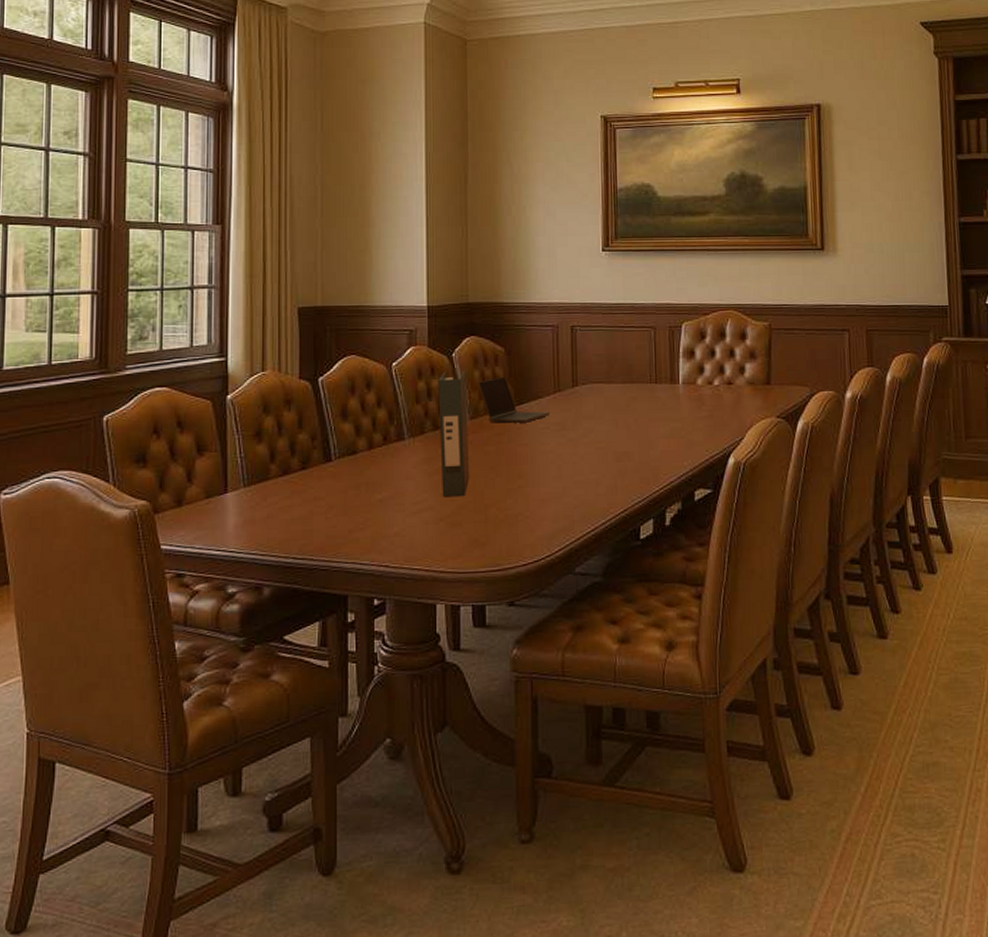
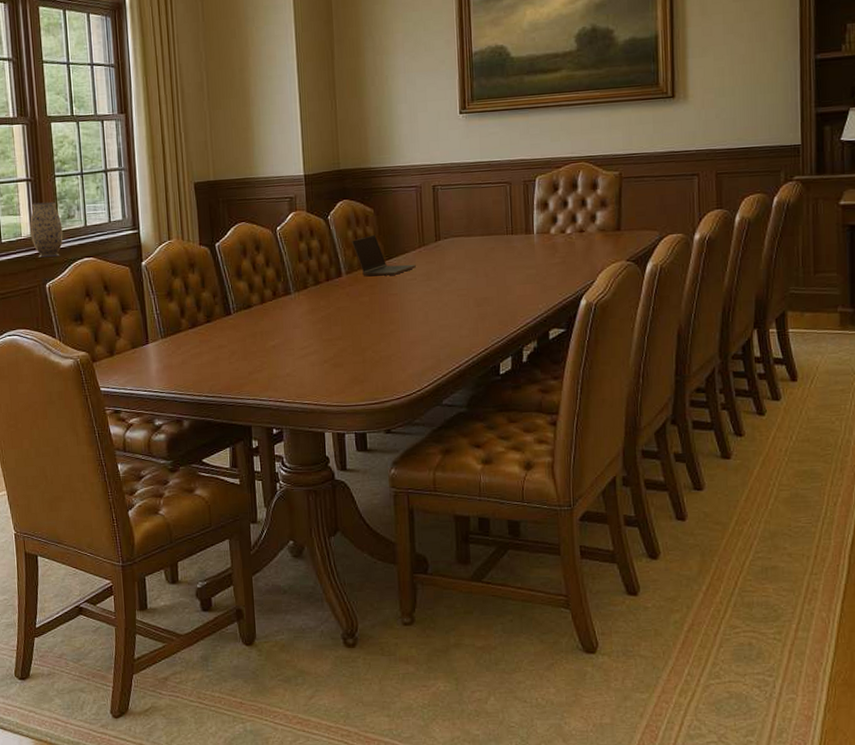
vase: none [90,319,132,386] -> present [30,202,63,259]
binder: present [438,370,470,496] -> none [317,231,348,342]

